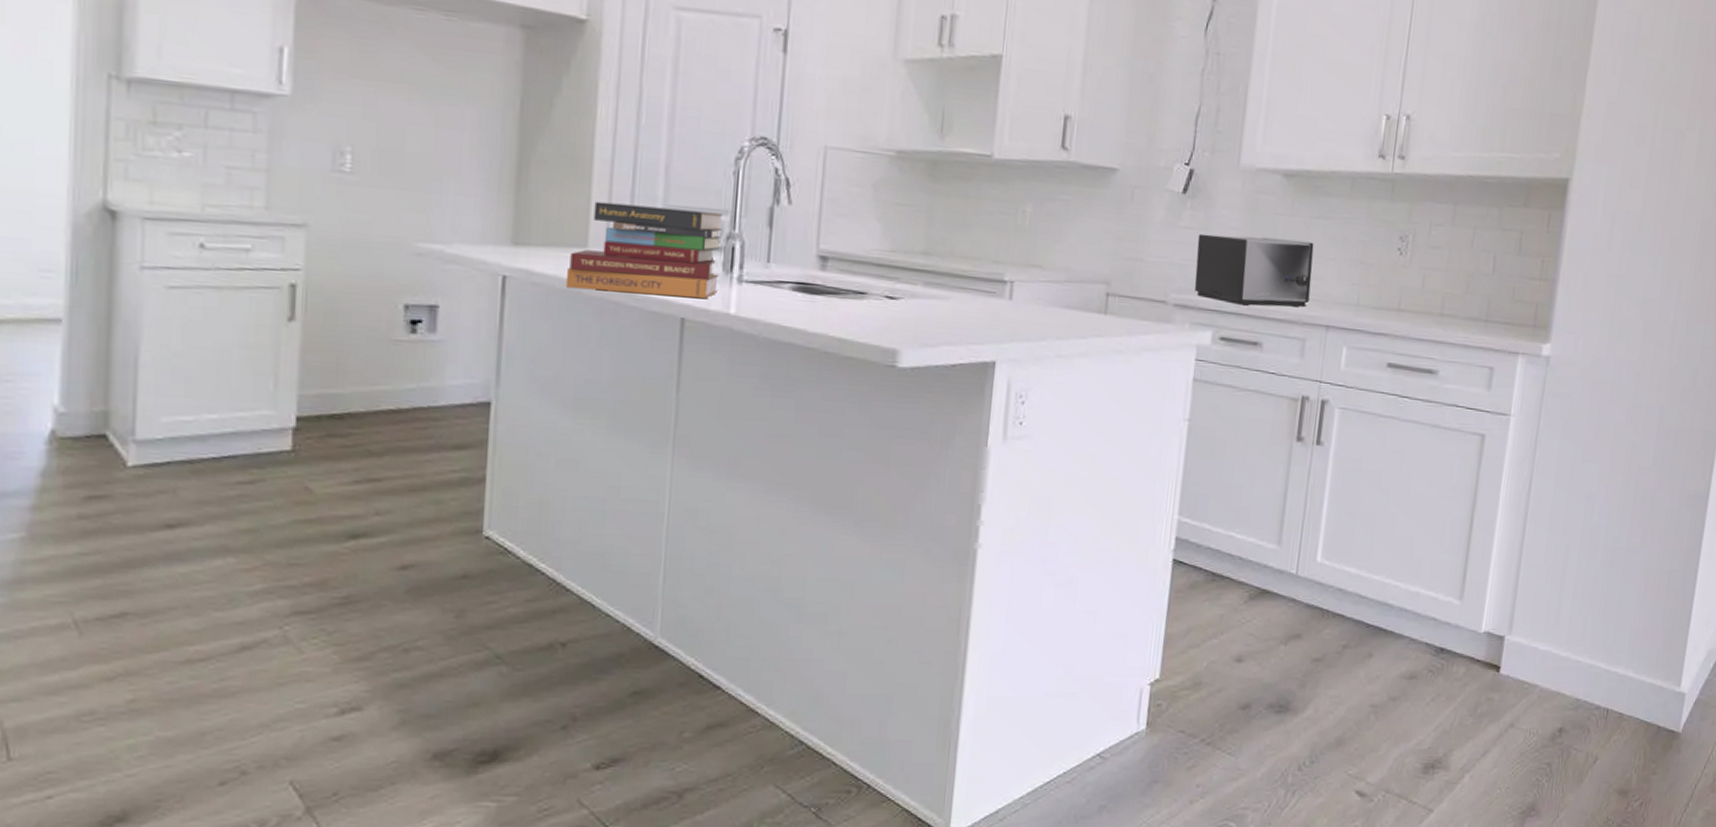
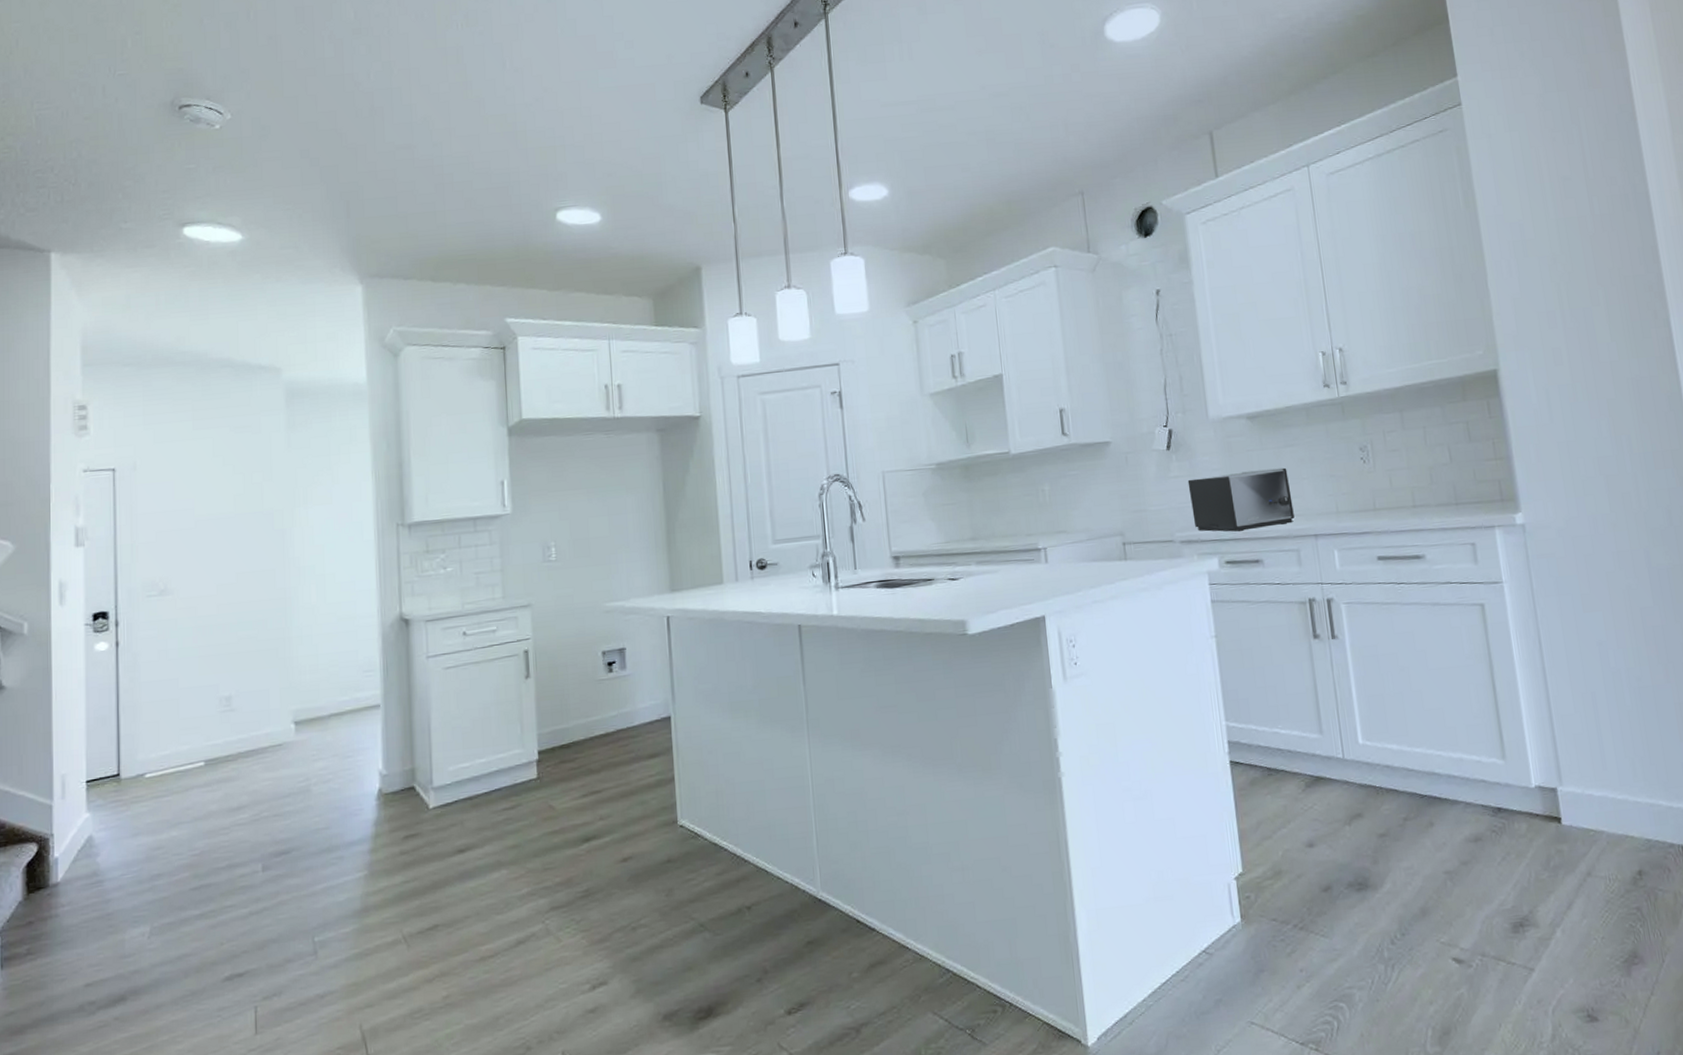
books: present [565,201,723,299] -> none [710,538,822,617]

